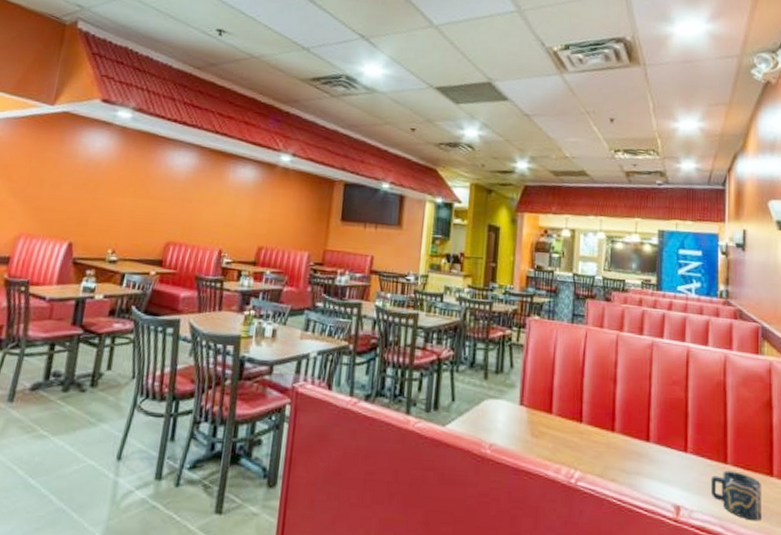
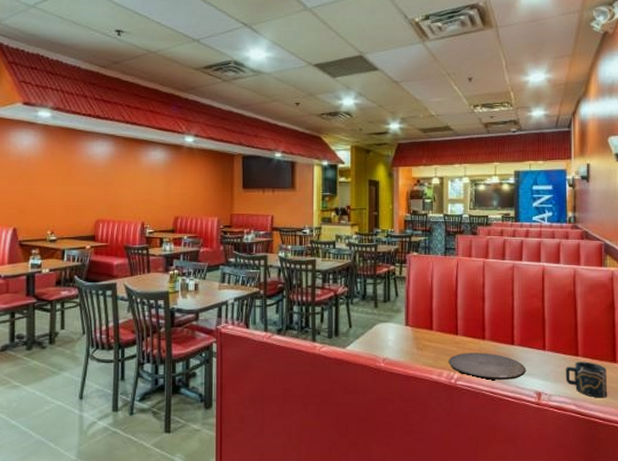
plate: none [569,446,663,486] -> present [449,353,526,380]

